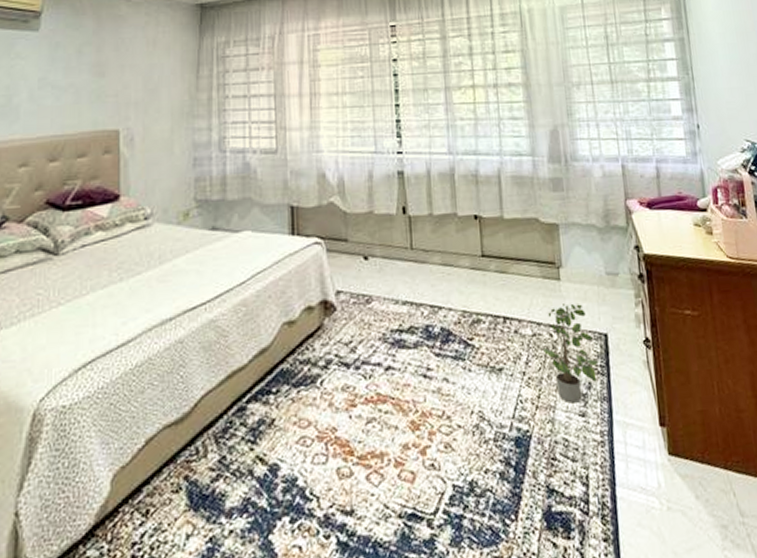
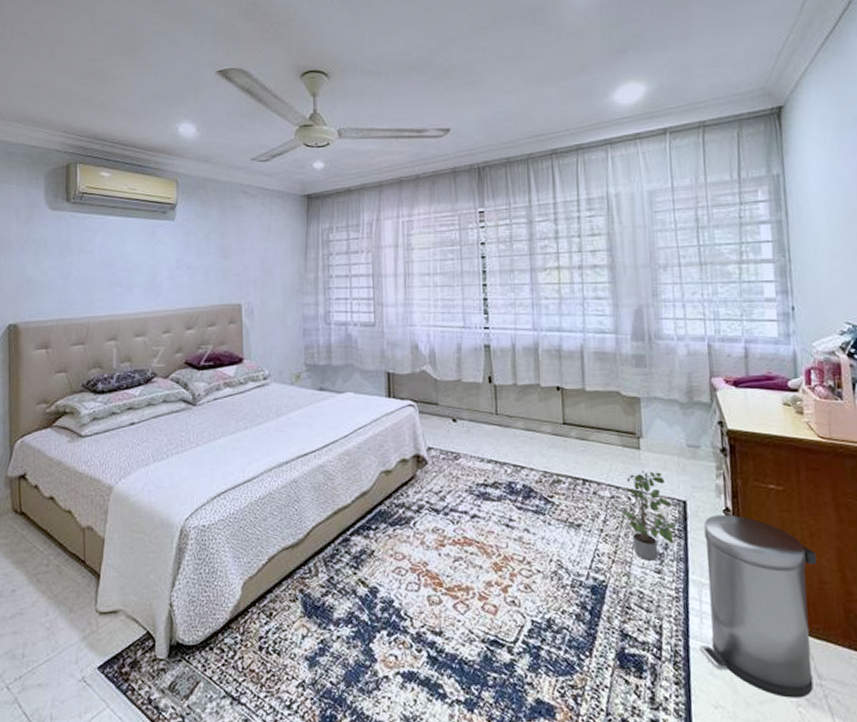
pedal bin: none [625,345,737,542] -> present [699,515,817,698]

